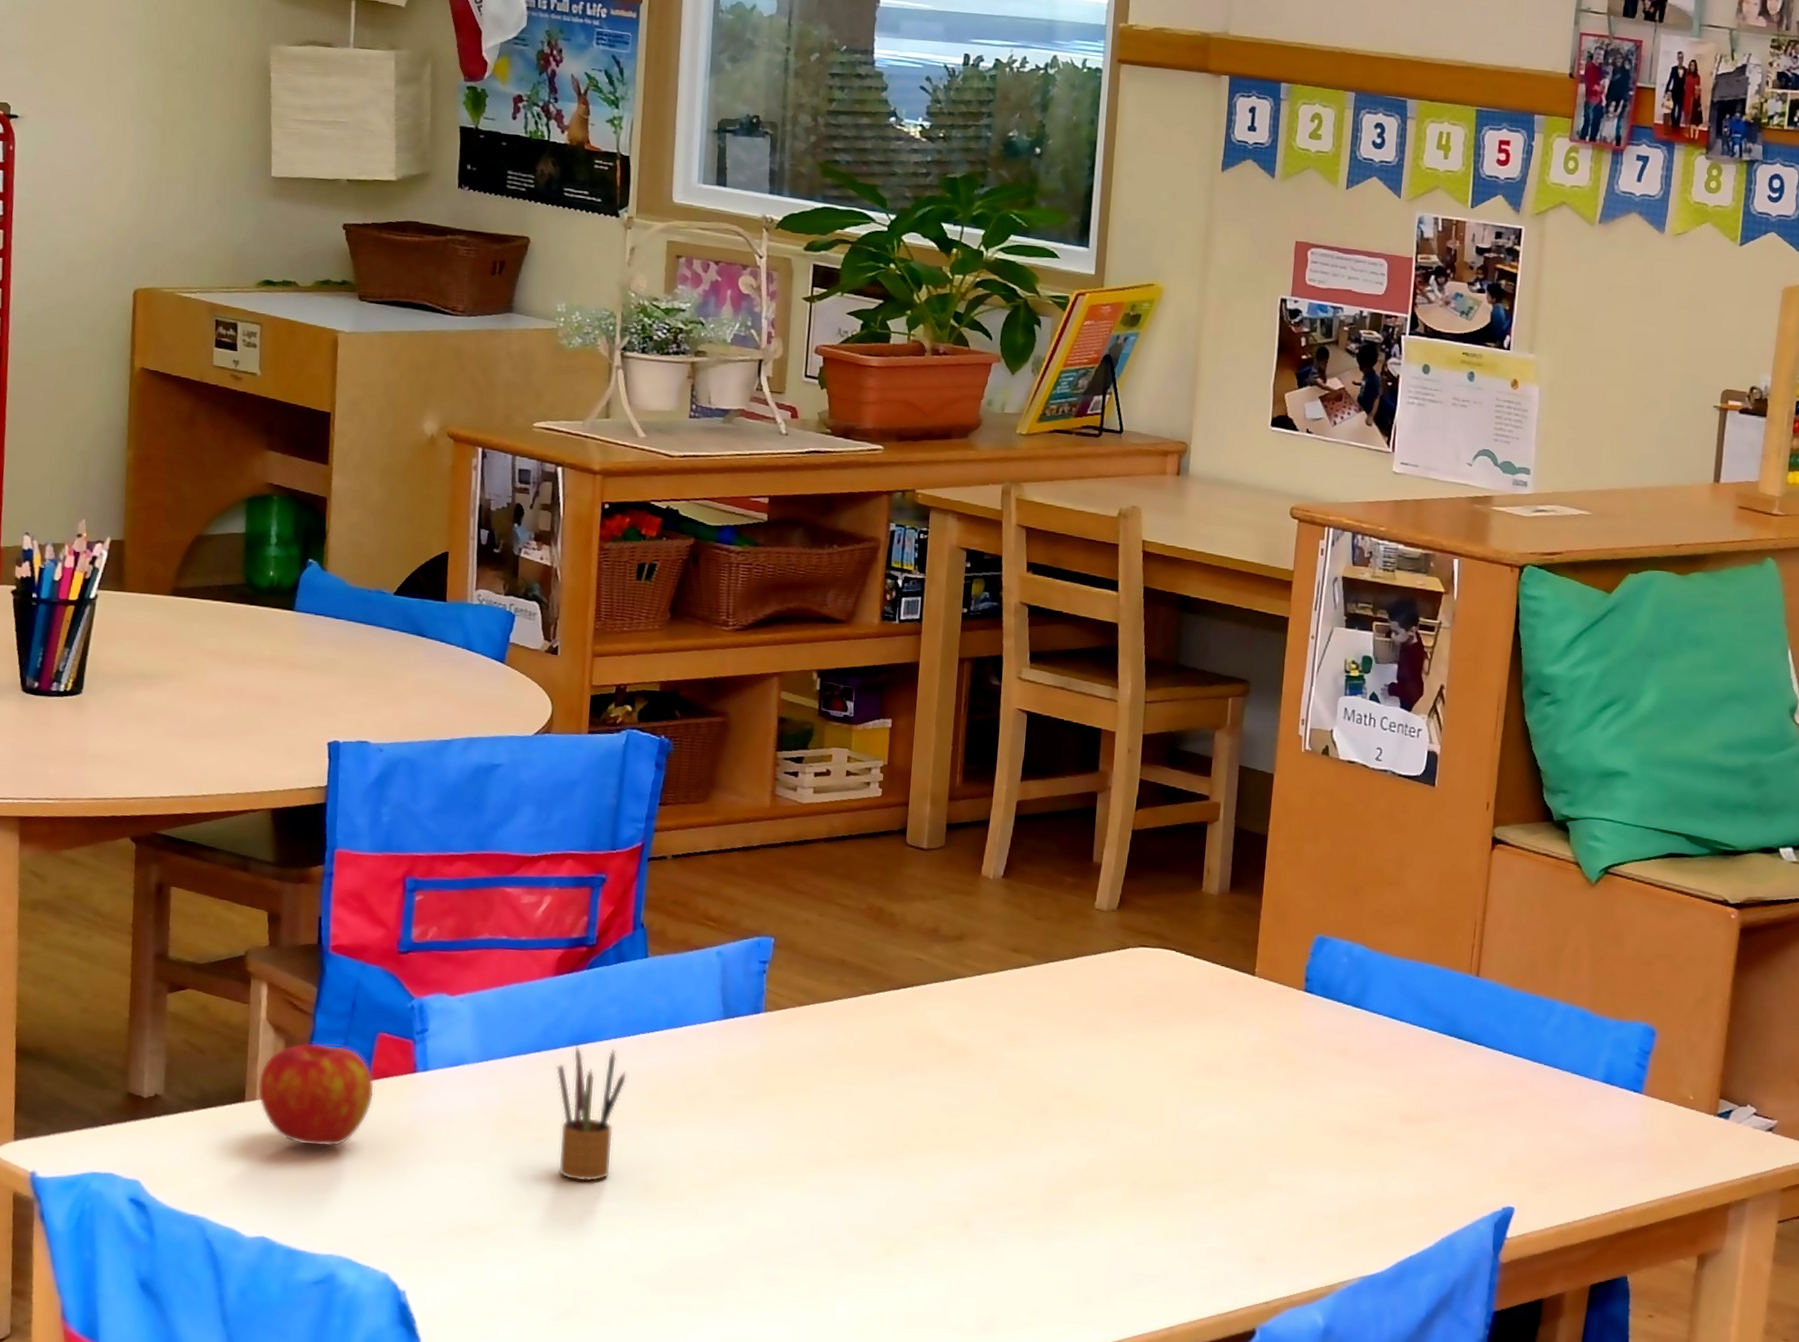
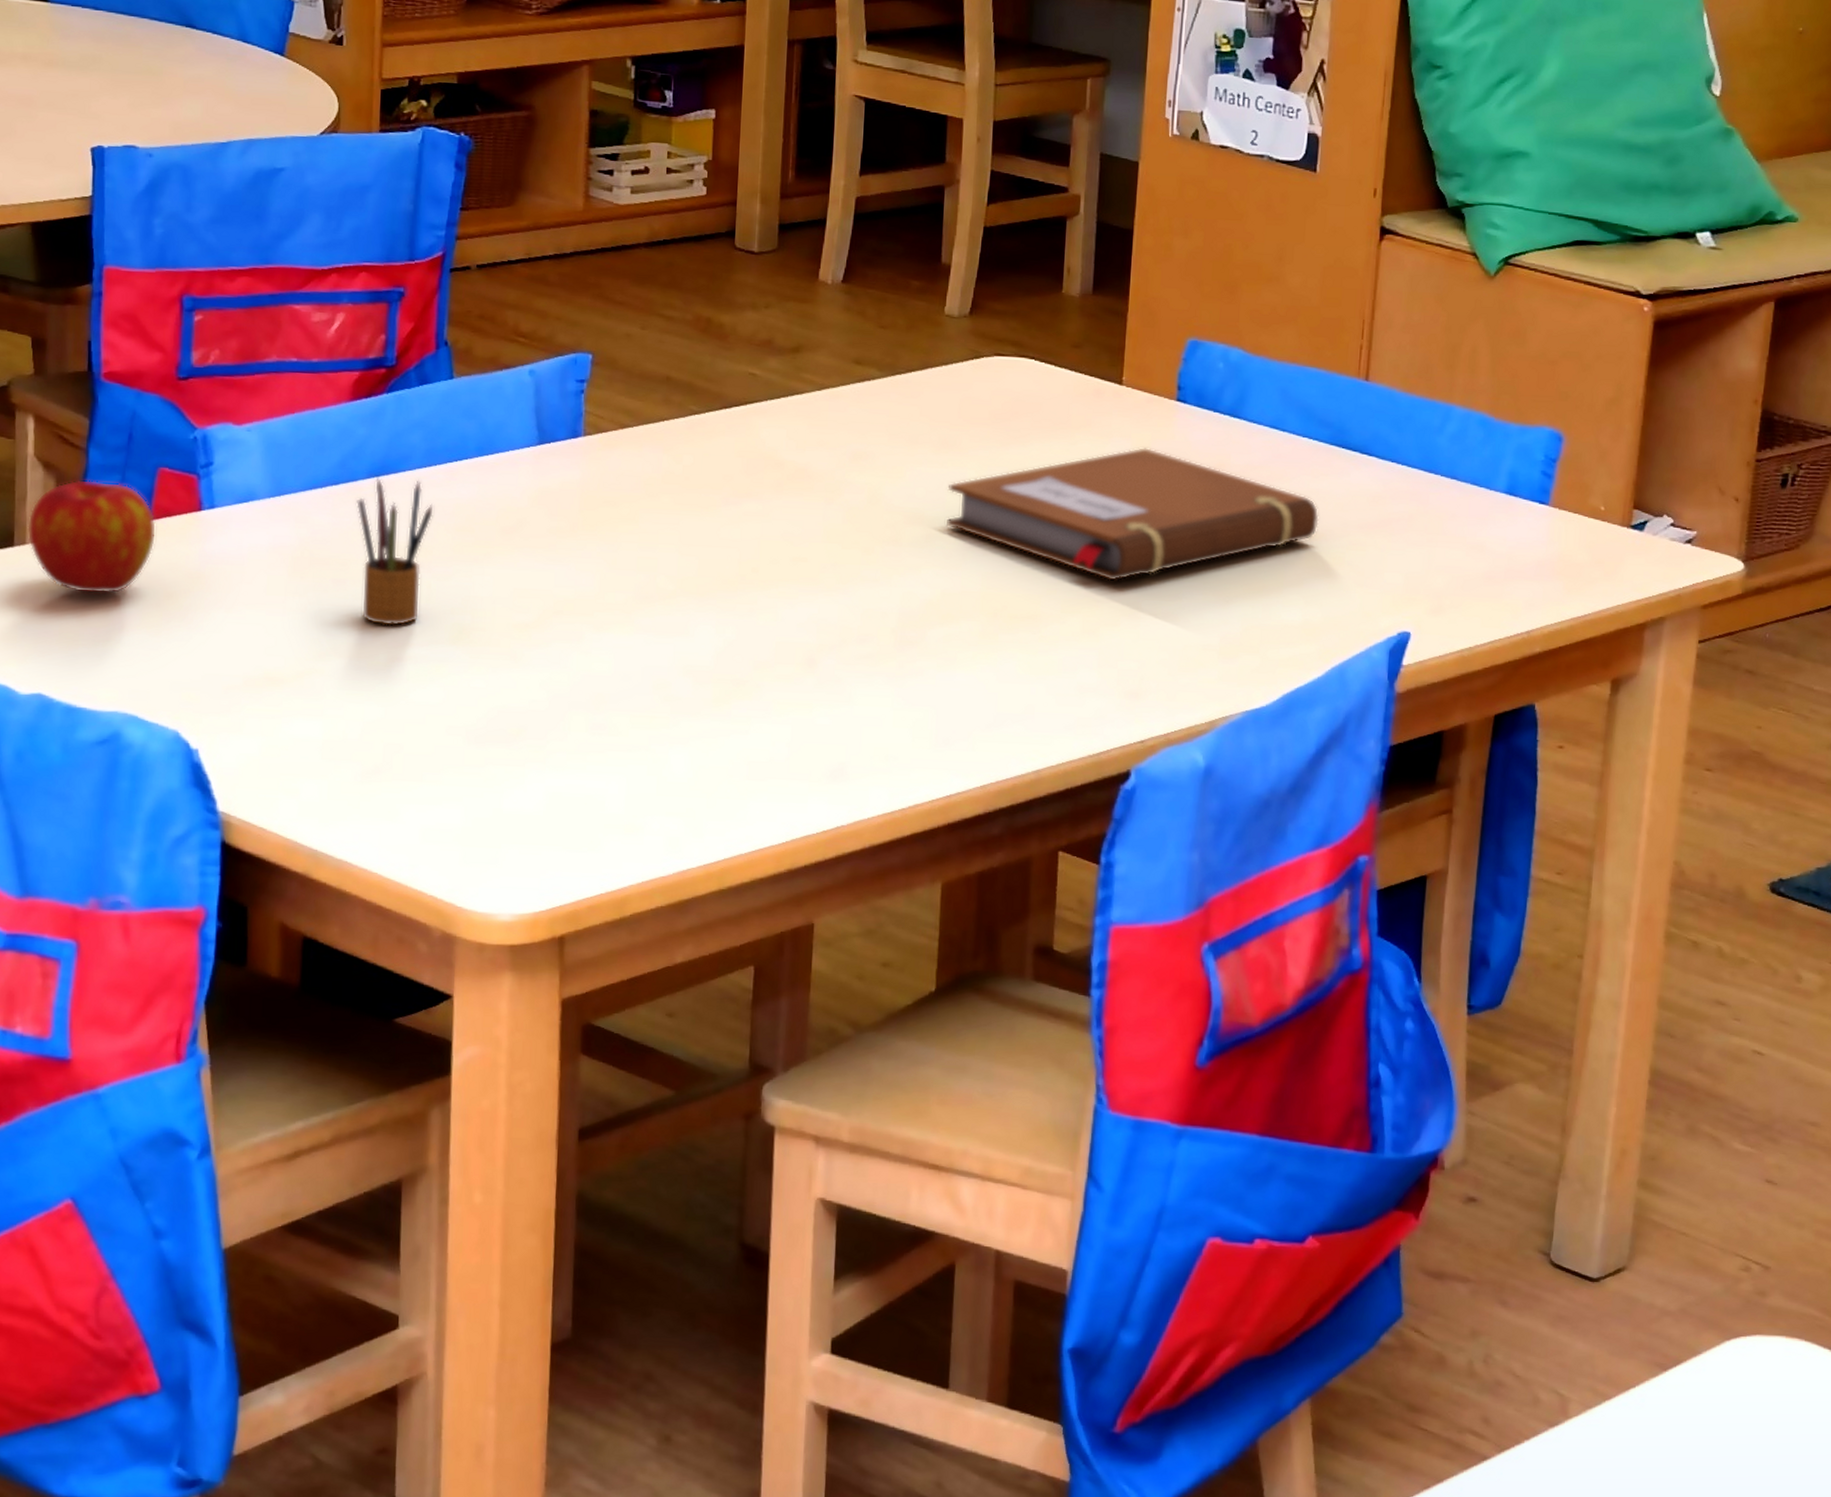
notebook: none [1092,1032,1432,1155] -> present [947,446,1319,581]

